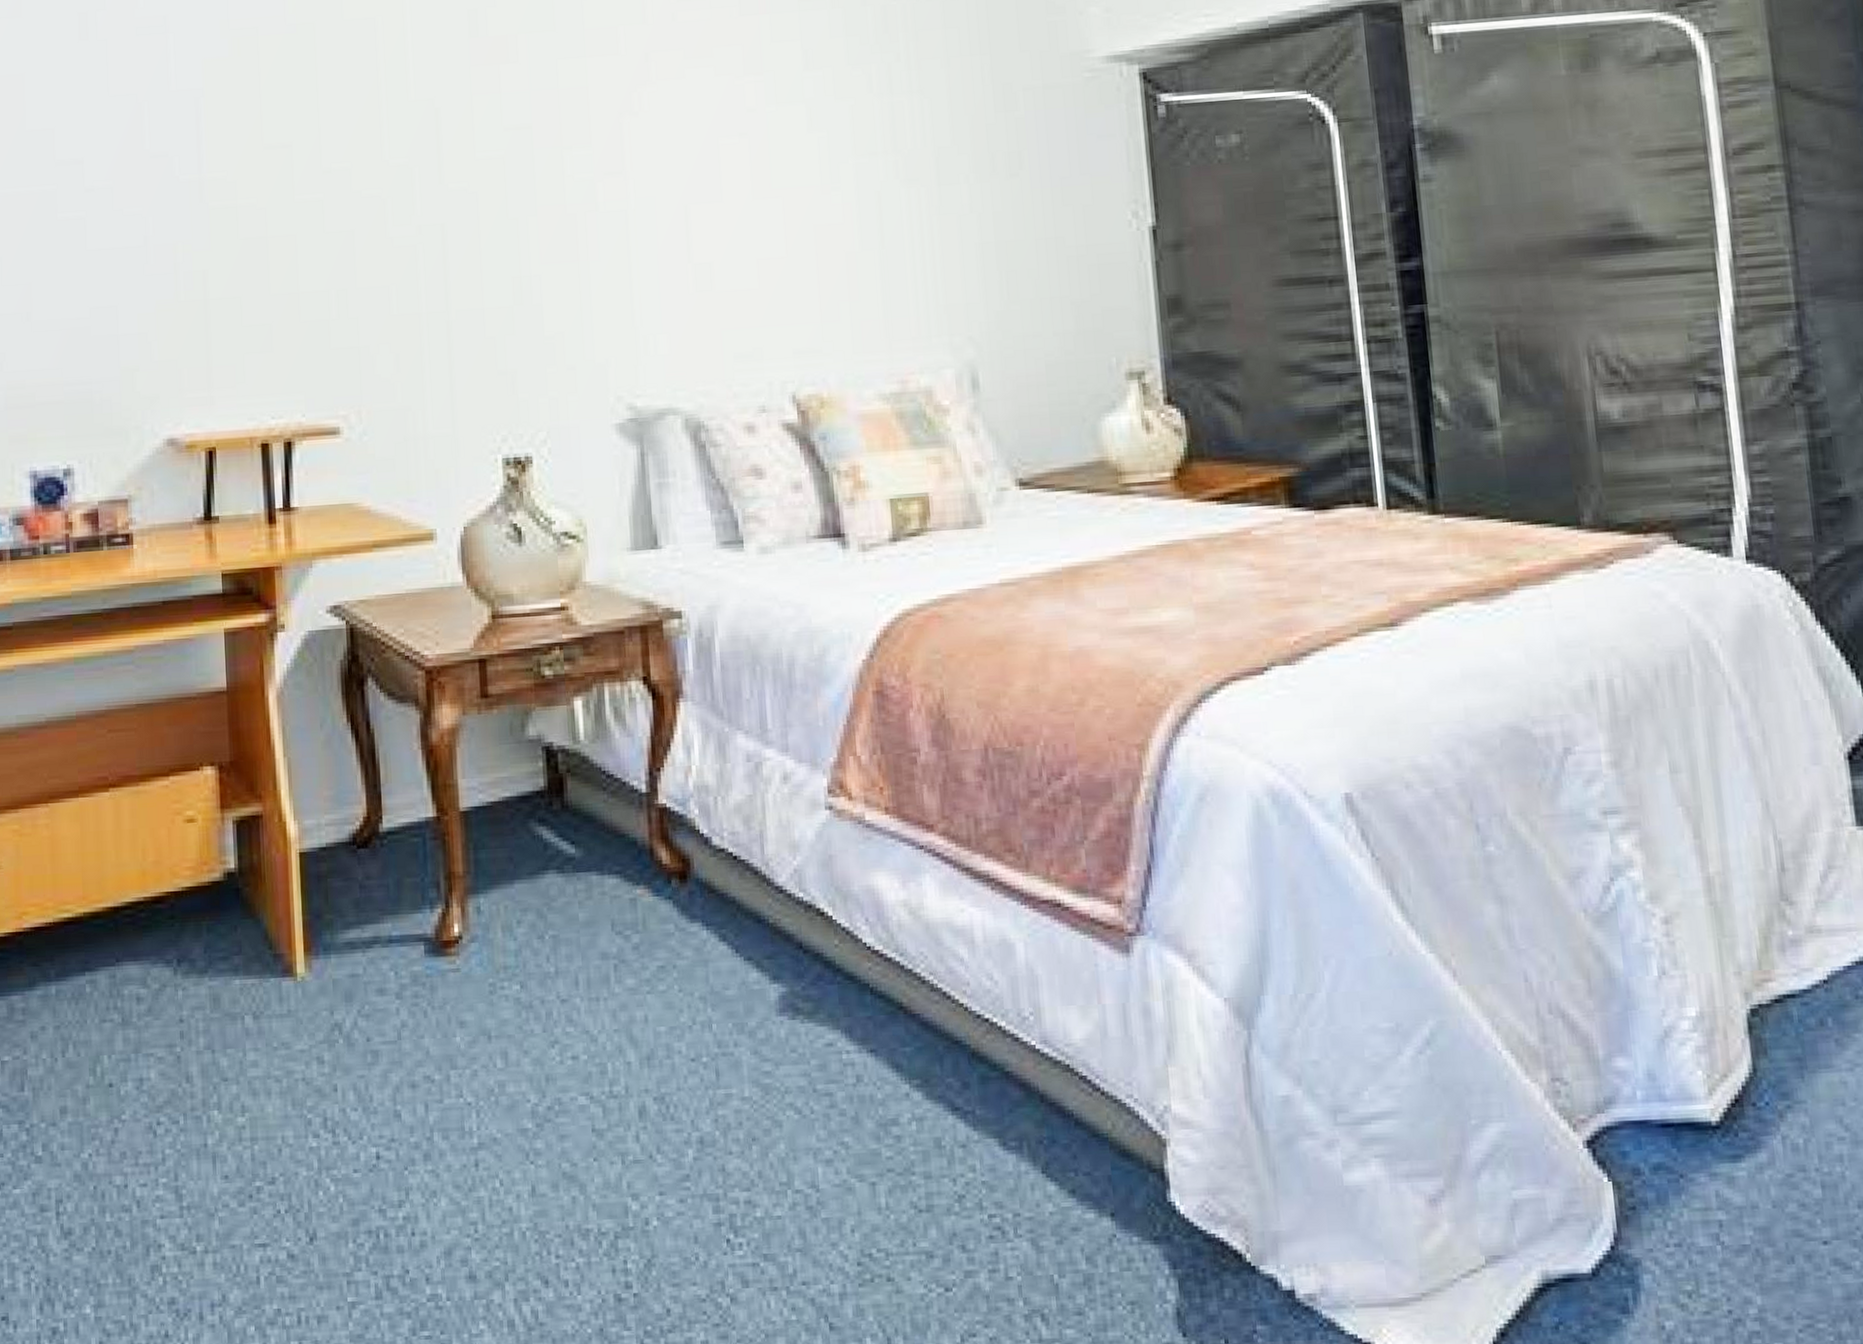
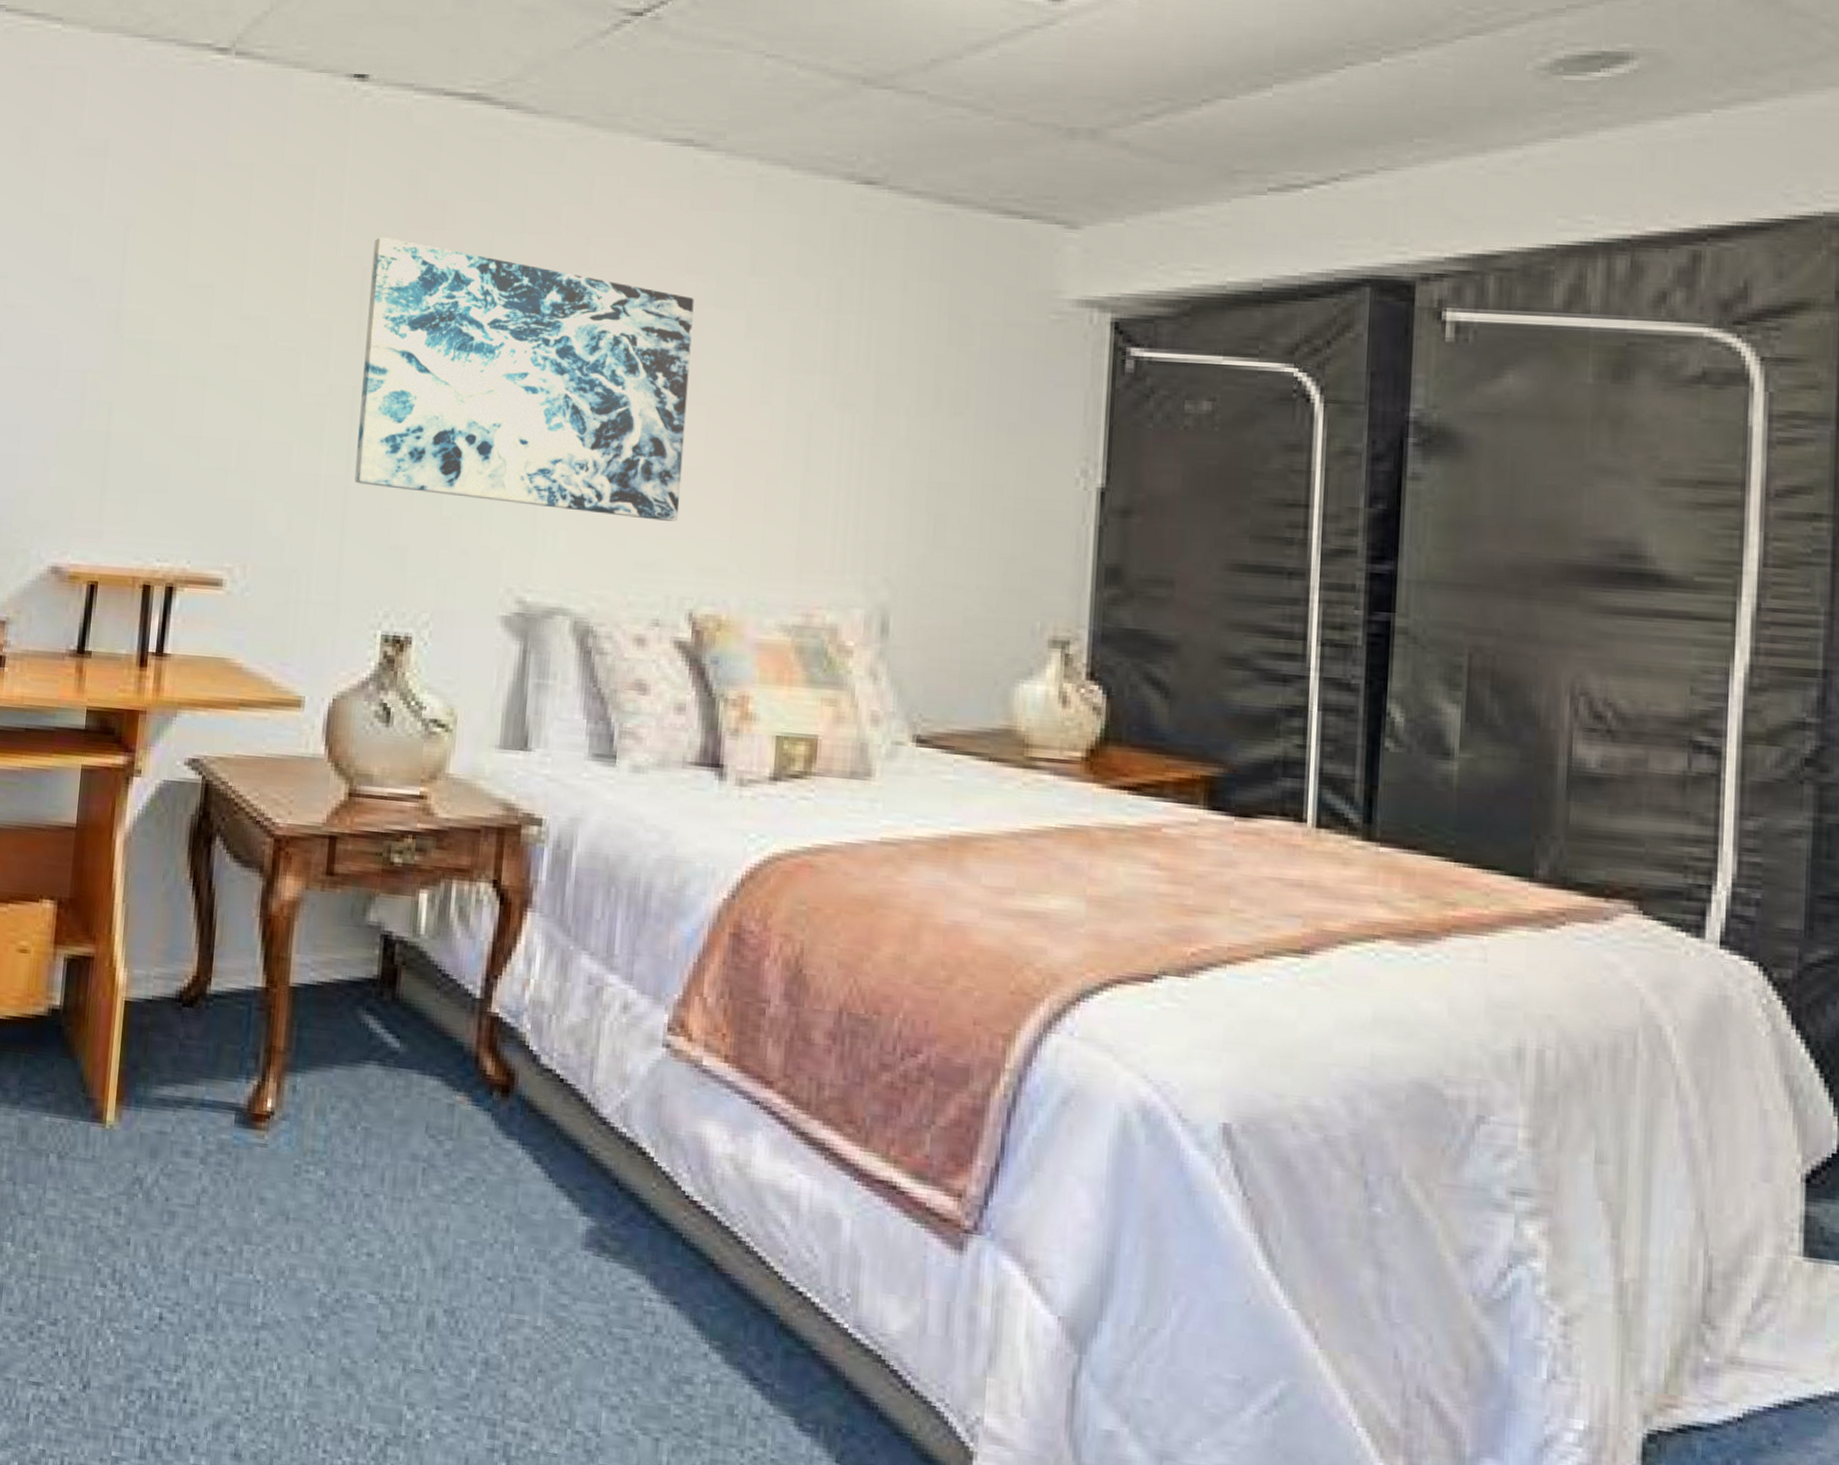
wall art: none [443,77,770,317] -> present [354,236,694,521]

